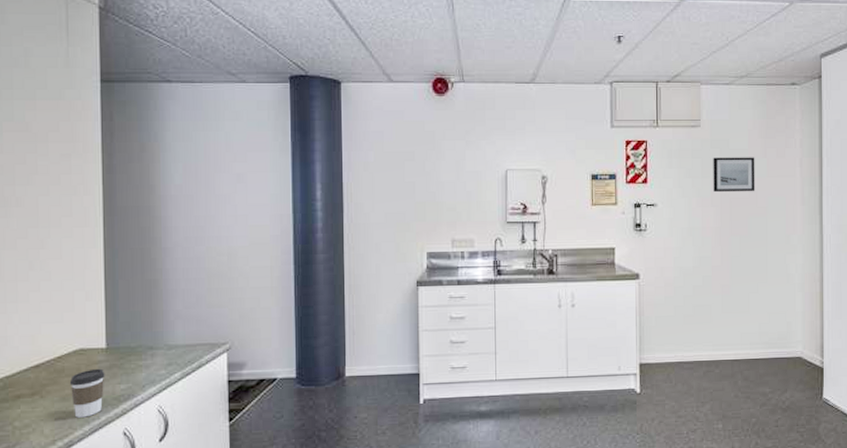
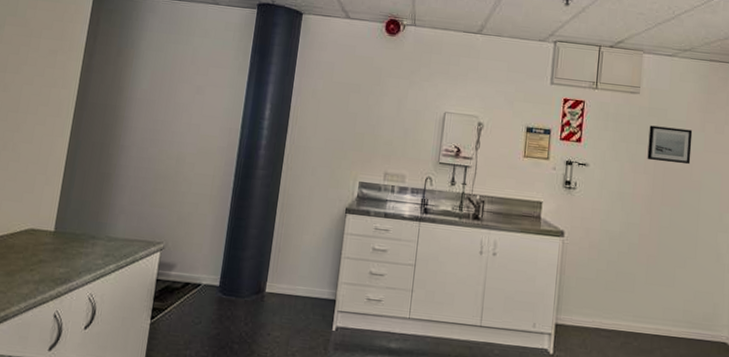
coffee cup: present [69,368,105,418] -> none [14,249,49,295]

